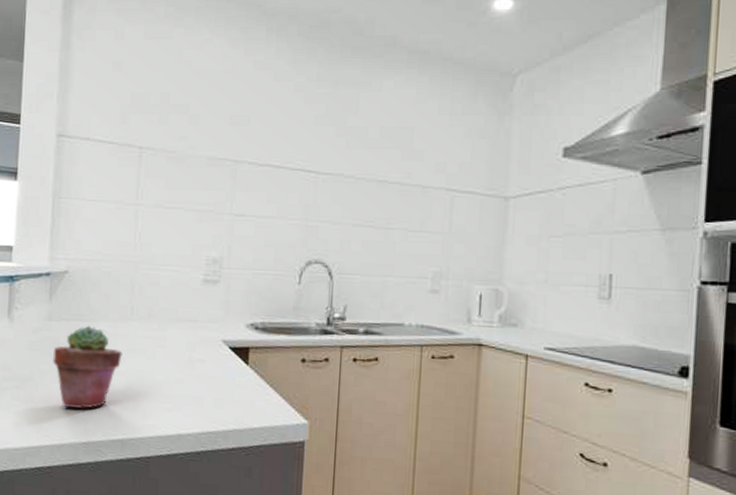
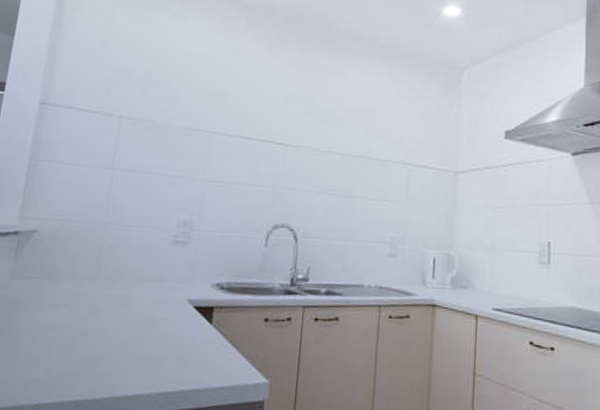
potted succulent: present [53,325,123,409] -> none [11,284,85,369]

